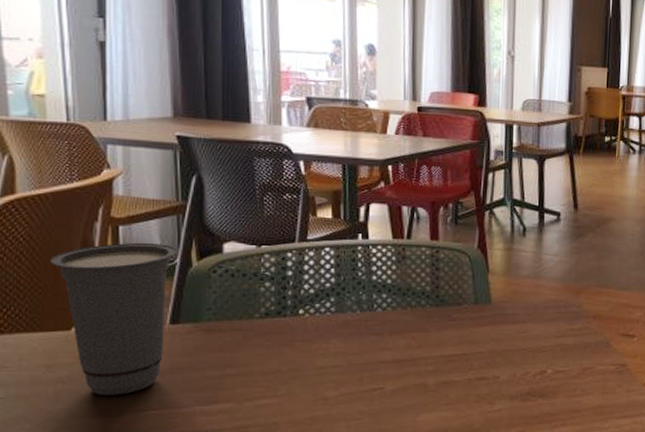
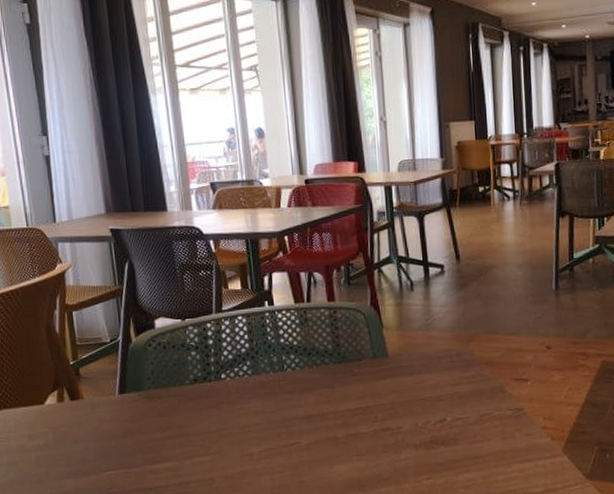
cup: present [51,242,177,395] -> none [24,324,119,459]

